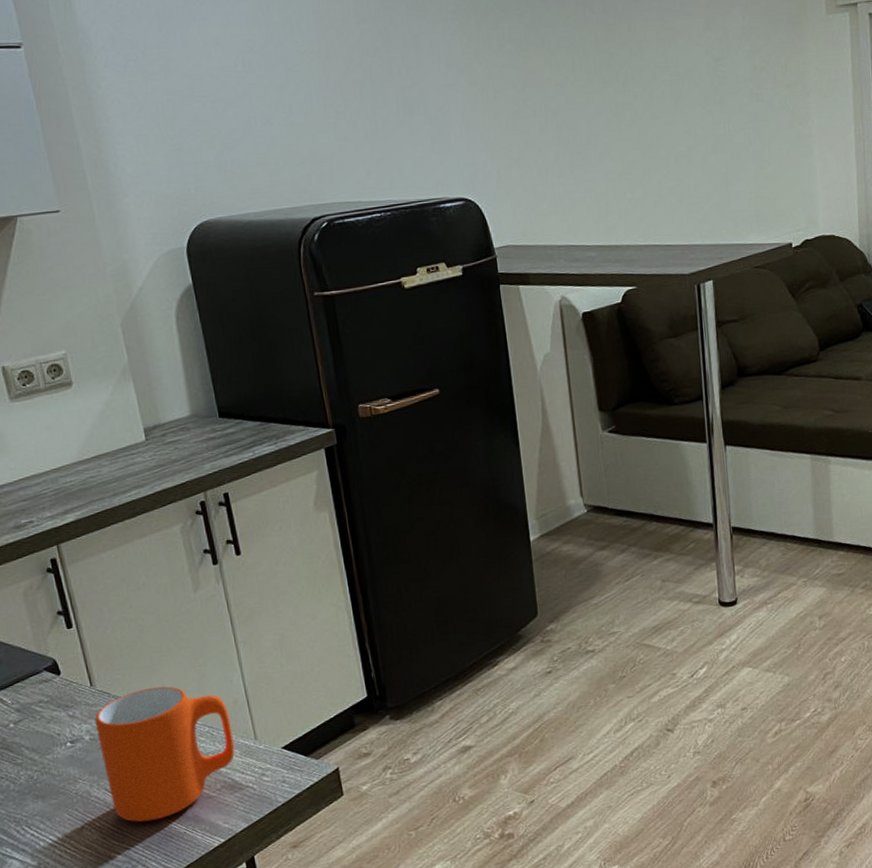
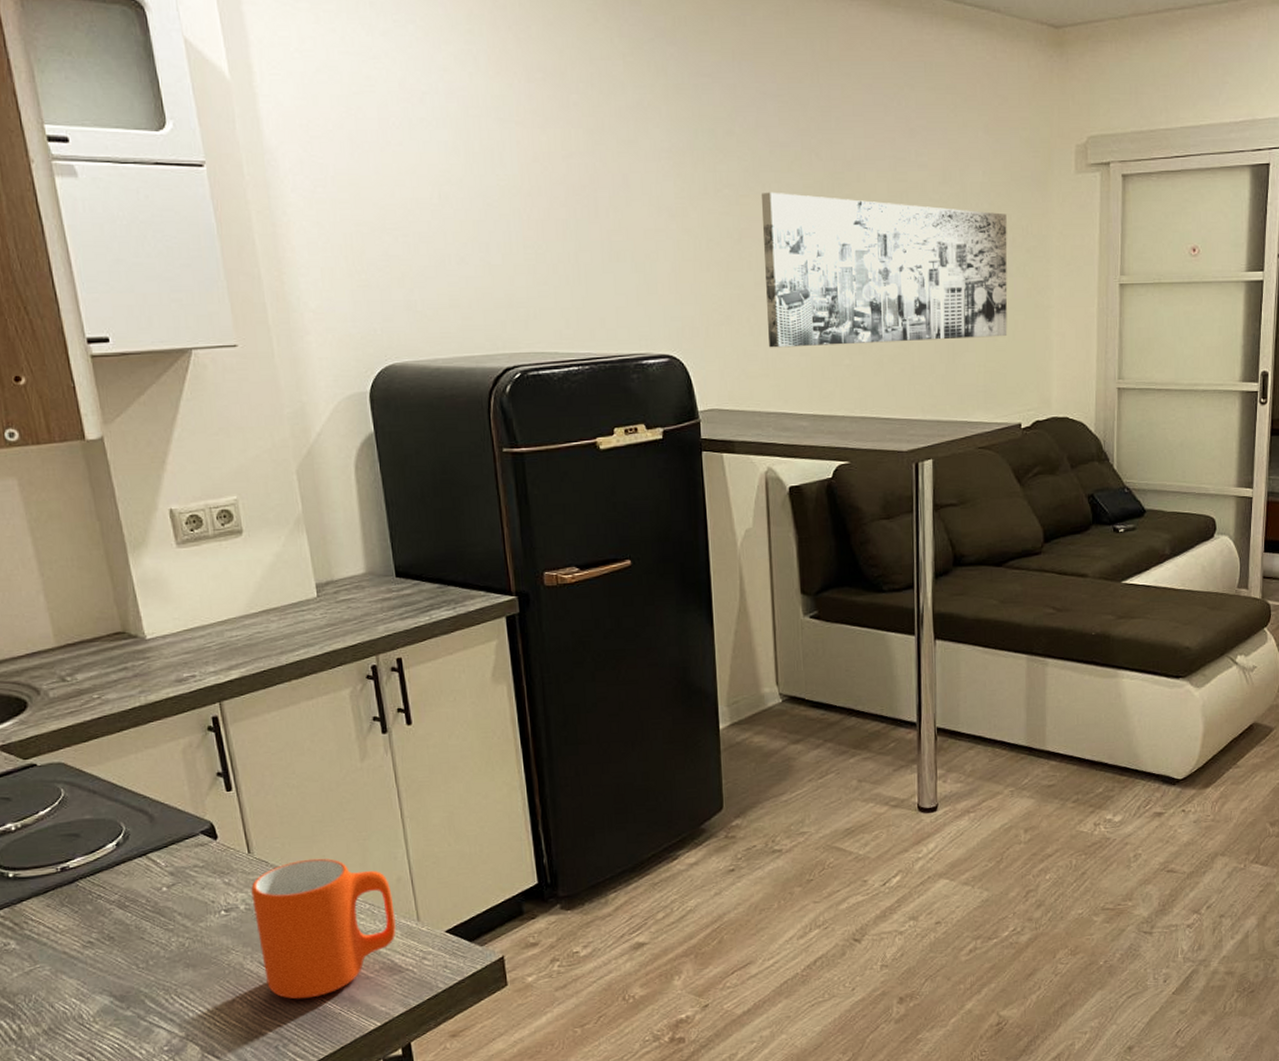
wall art: none [541,44,774,187] -> present [760,192,1008,348]

